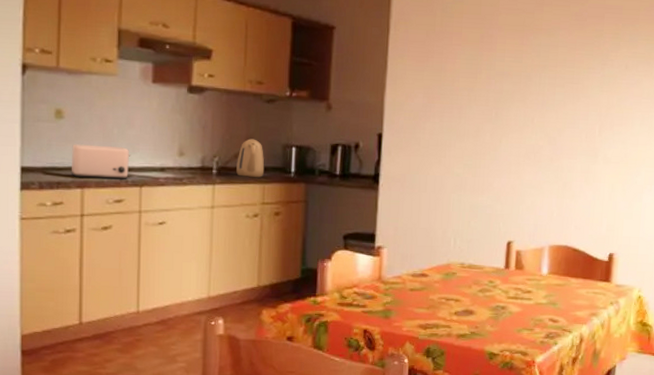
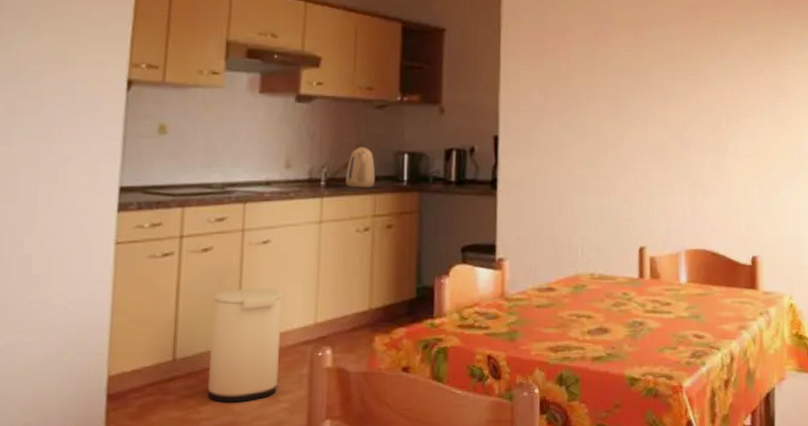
toaster: present [71,144,131,180] -> none [171,160,236,197]
pedal bin: none [112,264,179,361] -> present [207,287,283,403]

